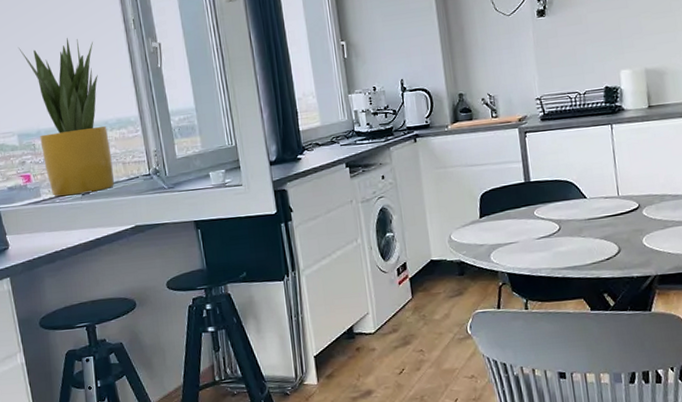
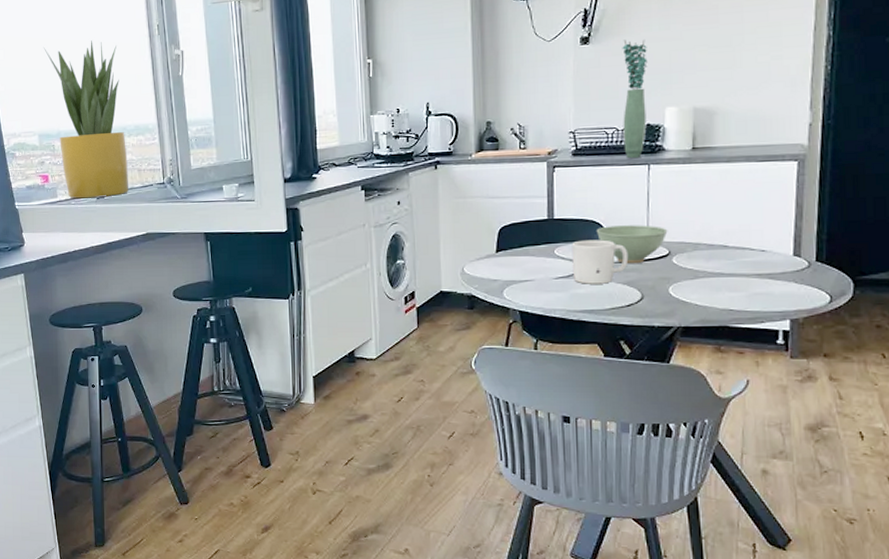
mug: none [549,198,603,242] -> present [572,240,629,284]
bowl: none [570,181,636,219] -> present [596,225,668,263]
vase: none [575,9,606,120] -> present [622,39,648,159]

